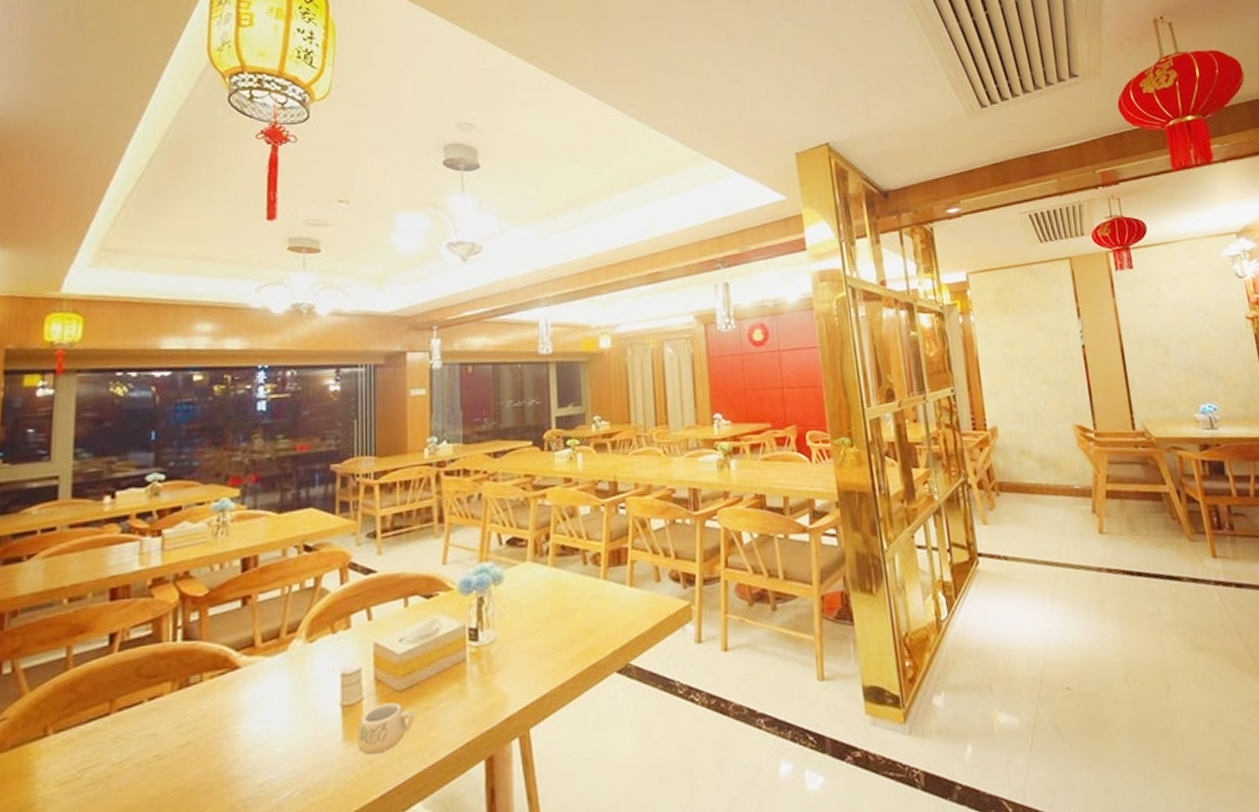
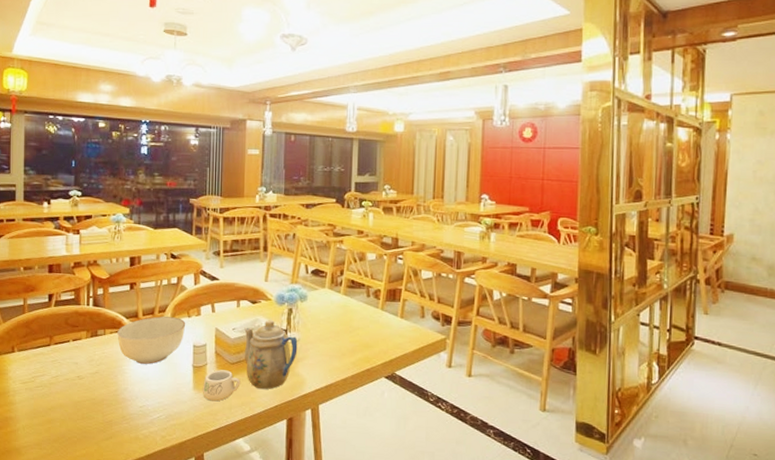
bowl: none [222,636,329,717] -> present [117,316,186,364]
teapot: none [416,618,494,722] -> present [244,320,298,389]

